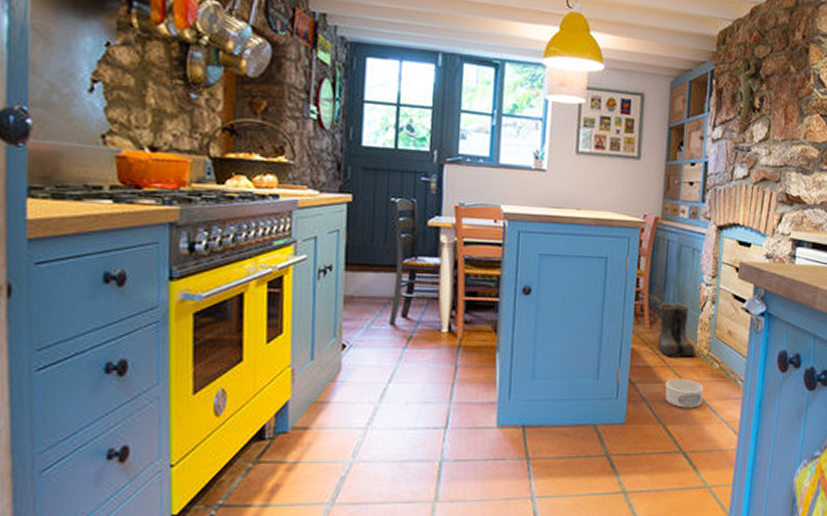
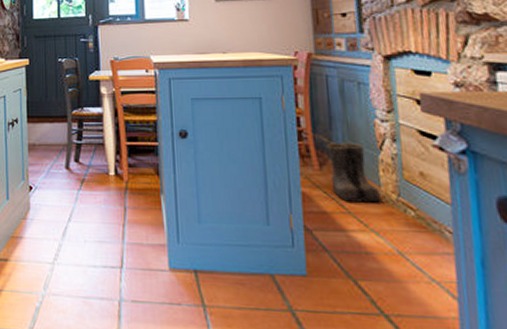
pet bowl: present [665,378,704,408] -> none [349,227,400,263]

